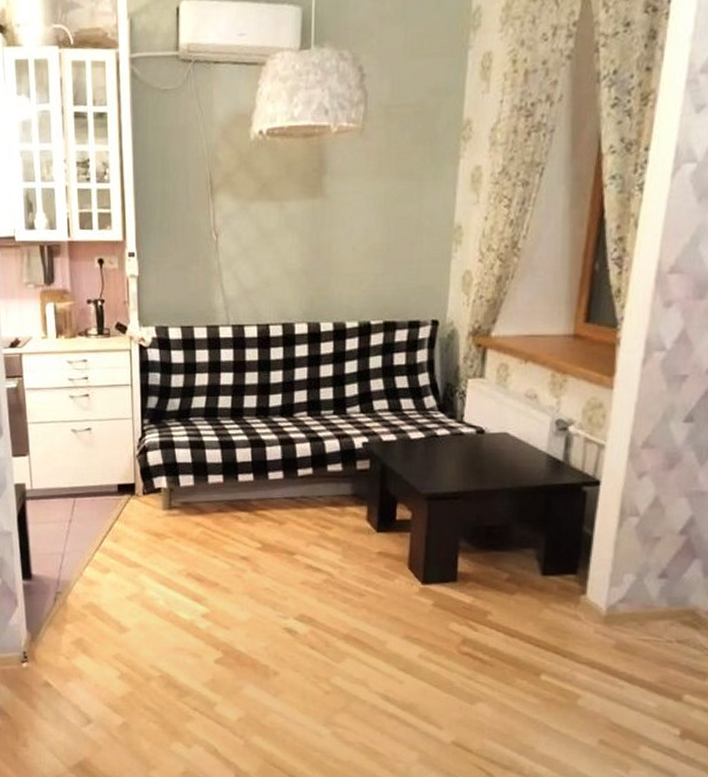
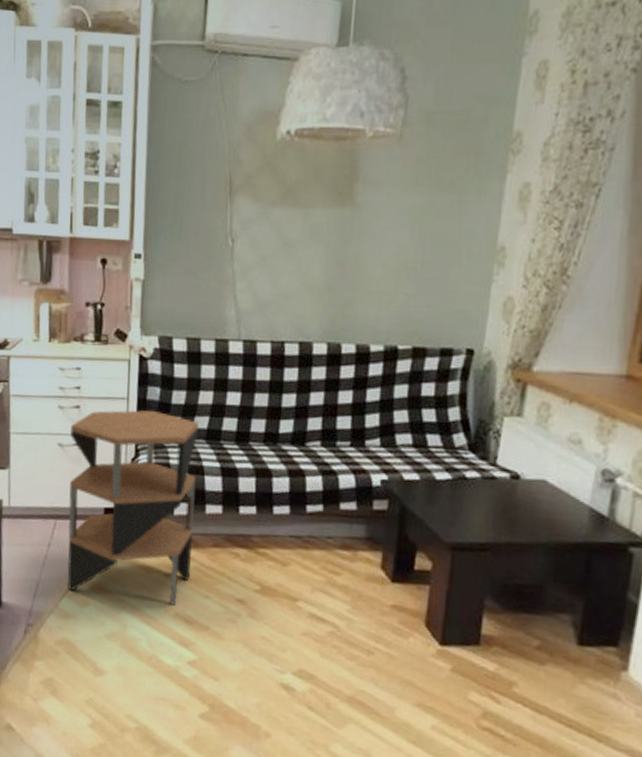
side table: none [82,394,199,566] -> present [67,410,199,605]

